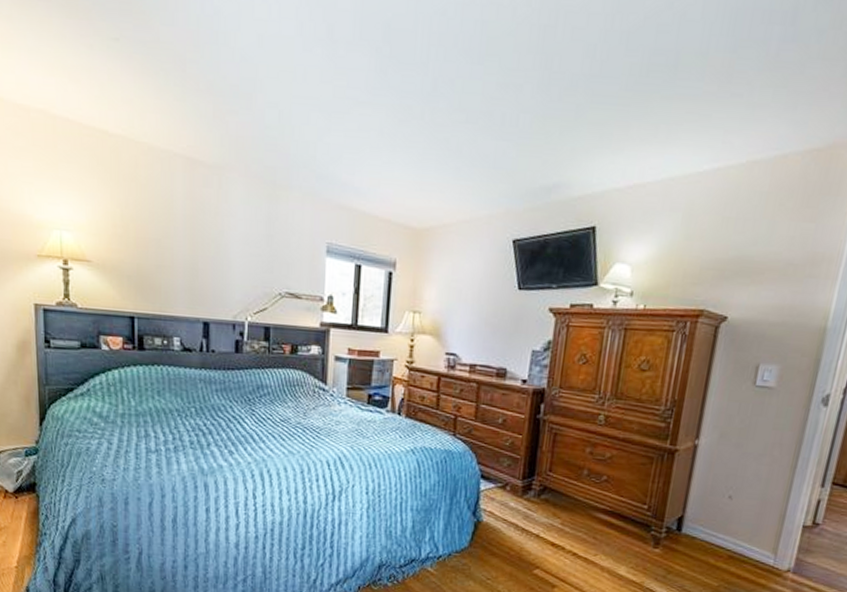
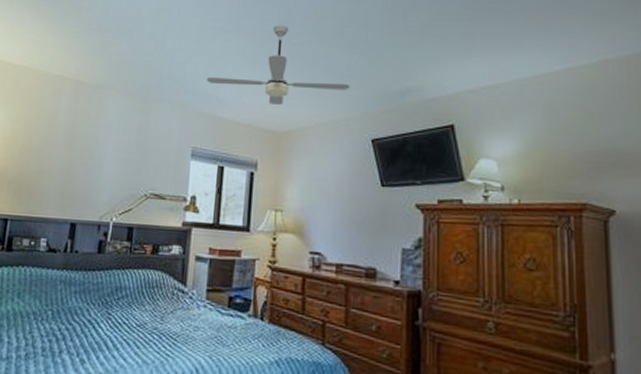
ceiling fan: none [341,97,495,199] -> present [207,24,350,106]

